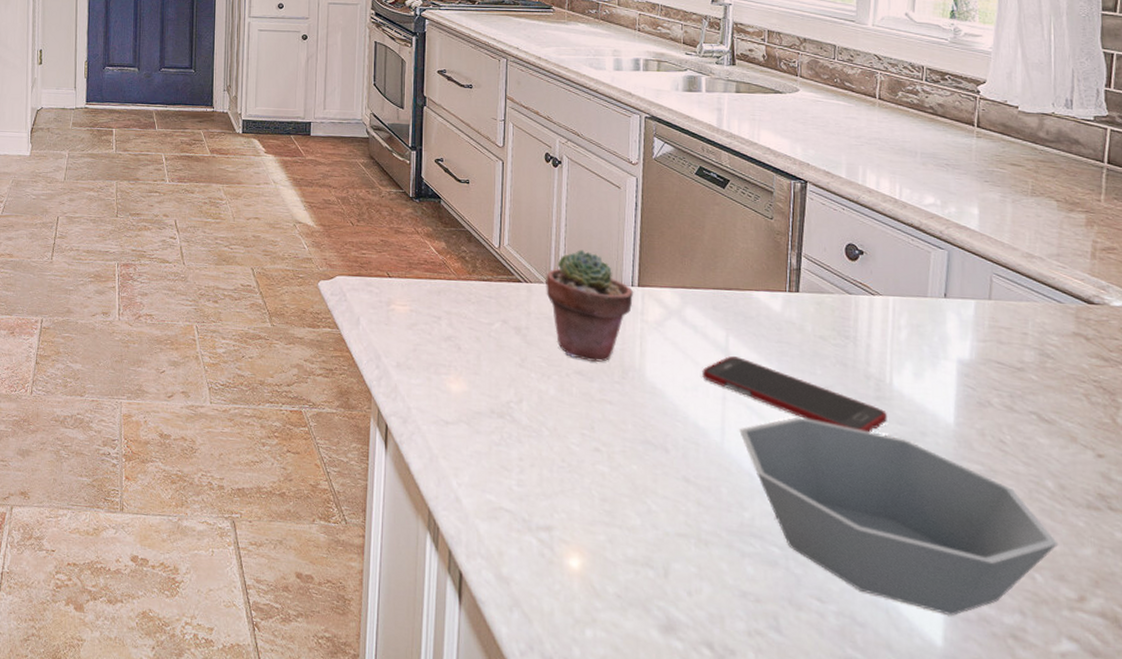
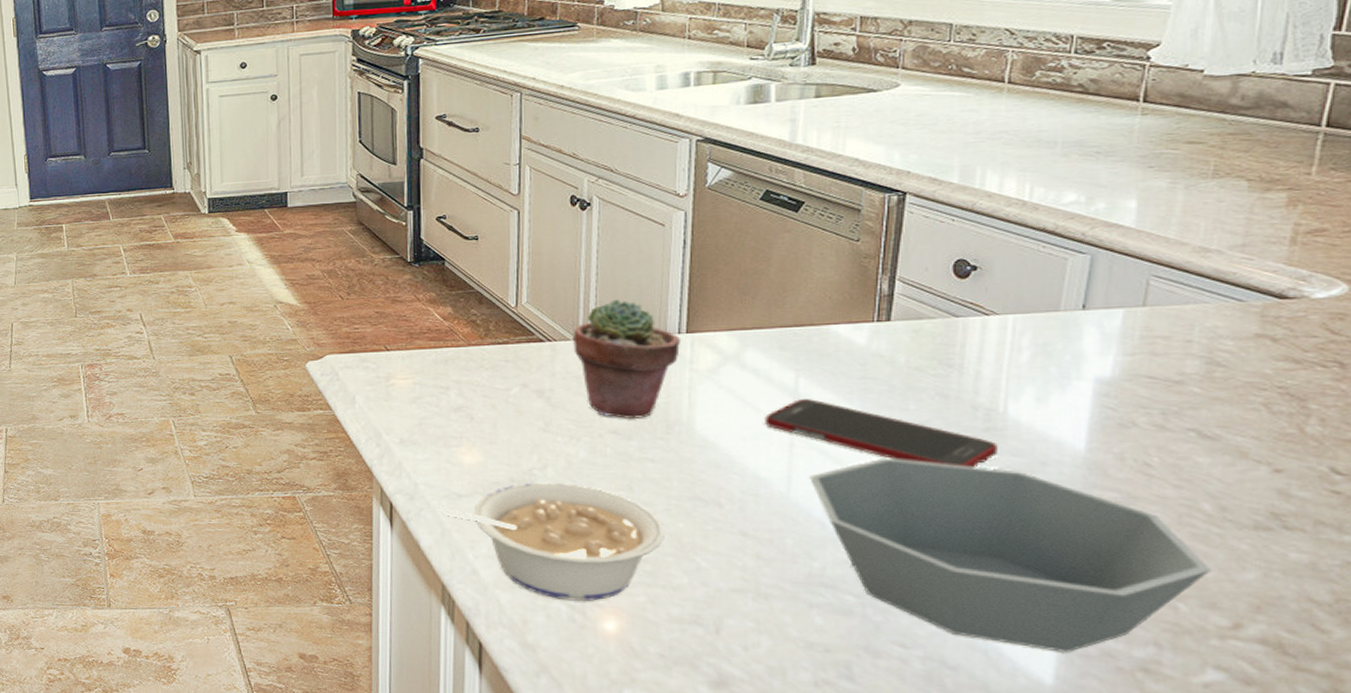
legume: none [429,415,621,537] -> present [439,482,665,602]

